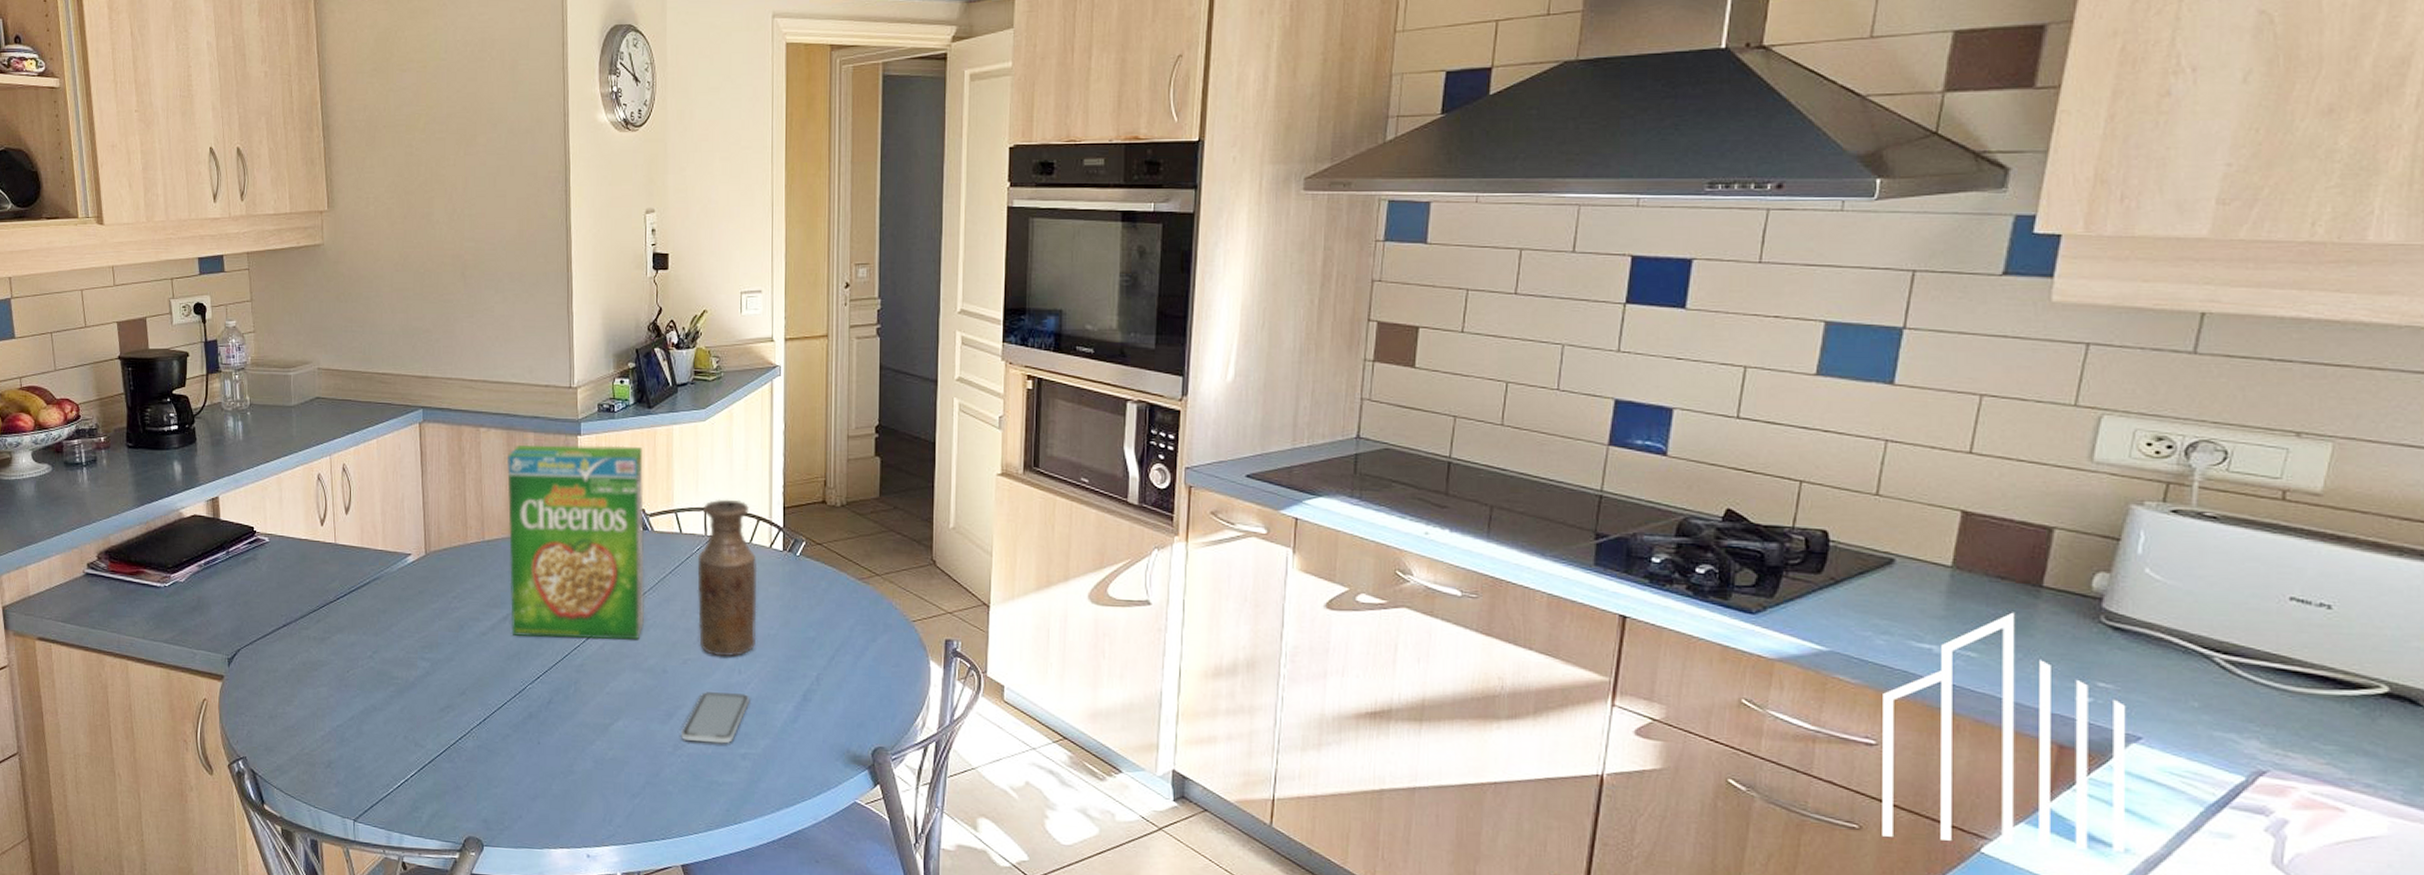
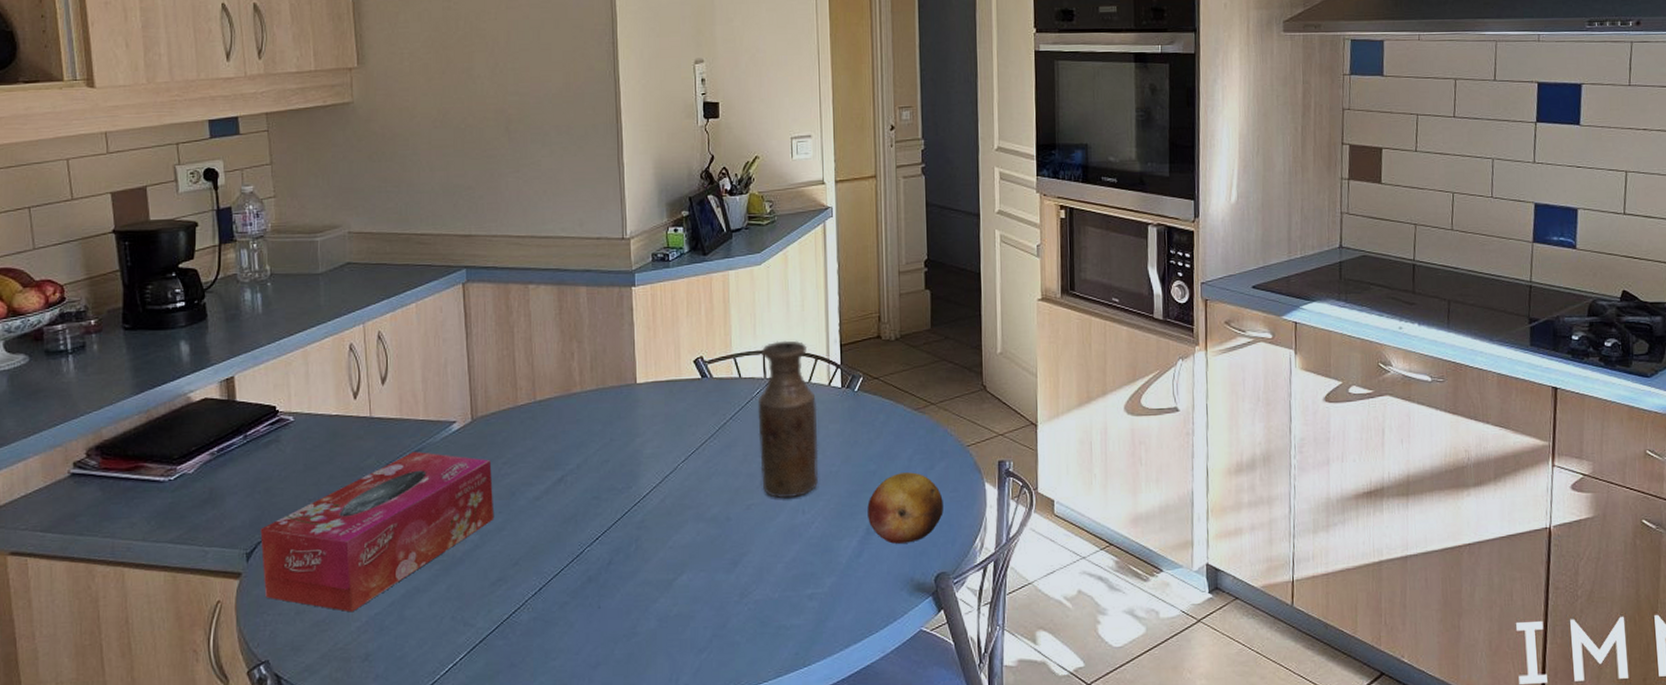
tissue box: none [240,579,444,722] -> present [260,452,495,613]
cereal box: present [506,445,645,640] -> none [557,294,707,497]
smartphone: present [681,692,749,744] -> none [747,534,814,587]
fruit: none [805,642,884,714] -> present [867,472,943,544]

